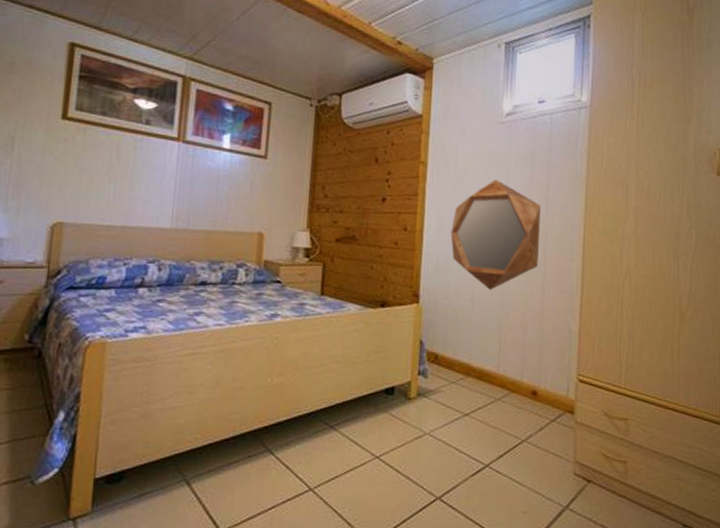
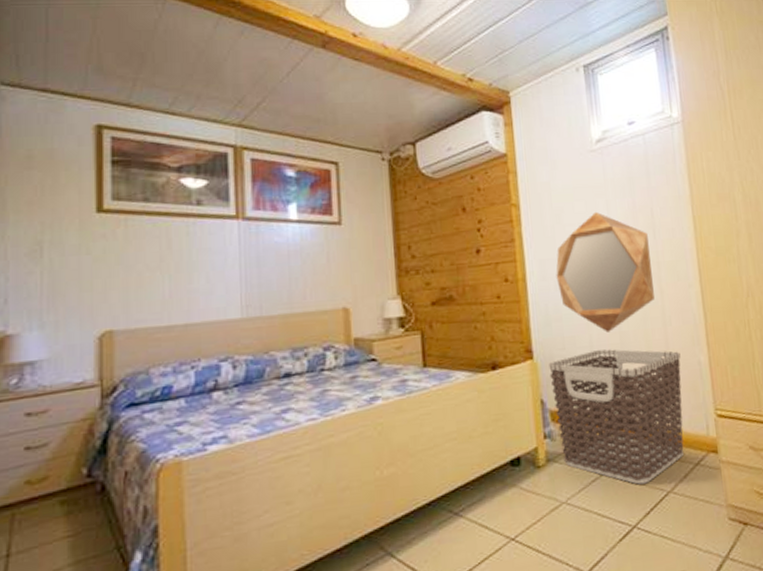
clothes hamper: none [431,304,554,430] -> present [549,349,684,485]

